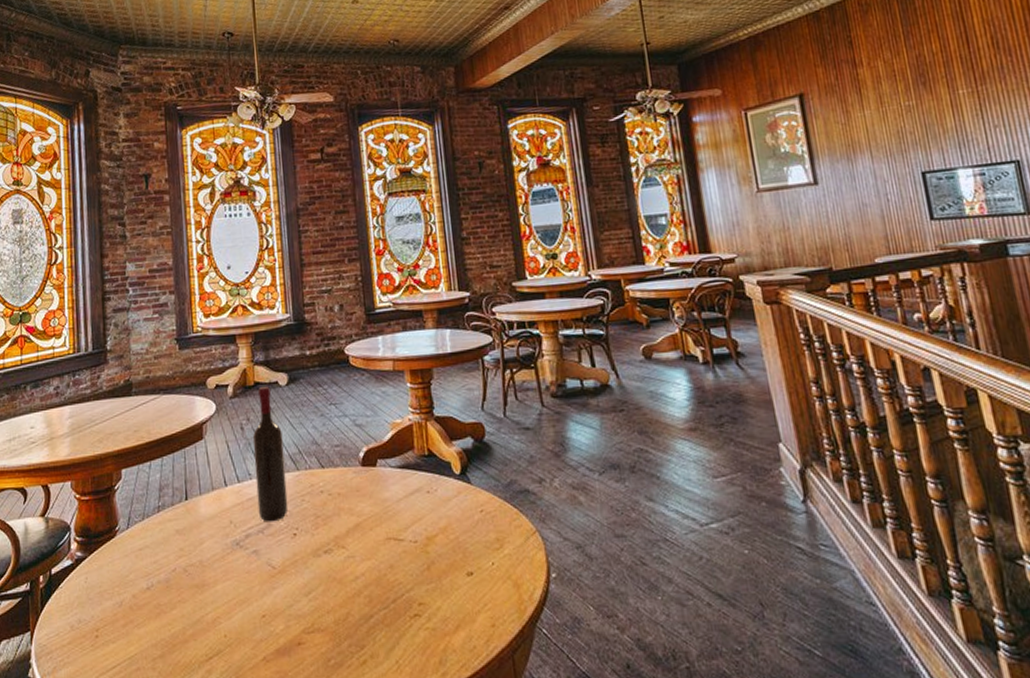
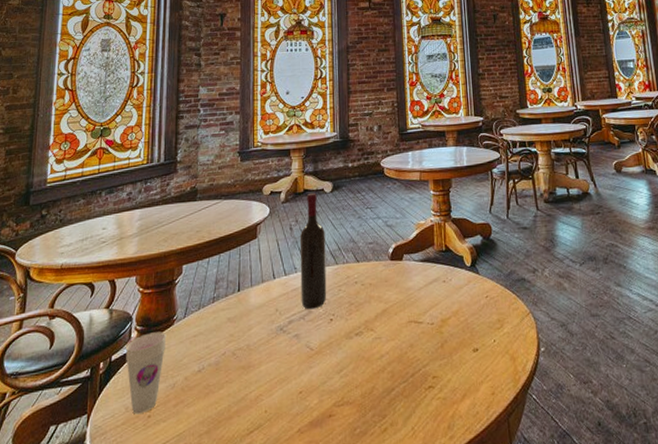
cup: none [65,543,110,634] -> present [125,332,167,414]

